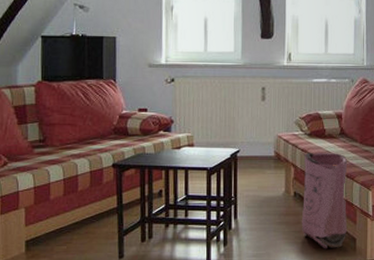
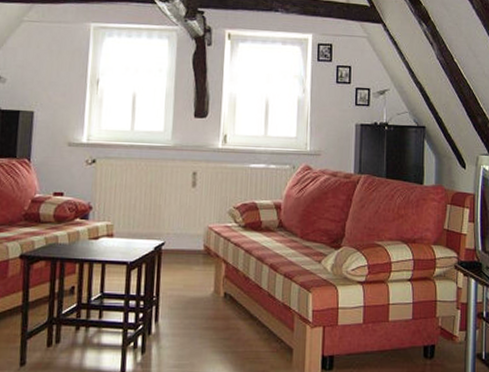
bag: present [301,152,348,249] -> none [231,247,286,361]

